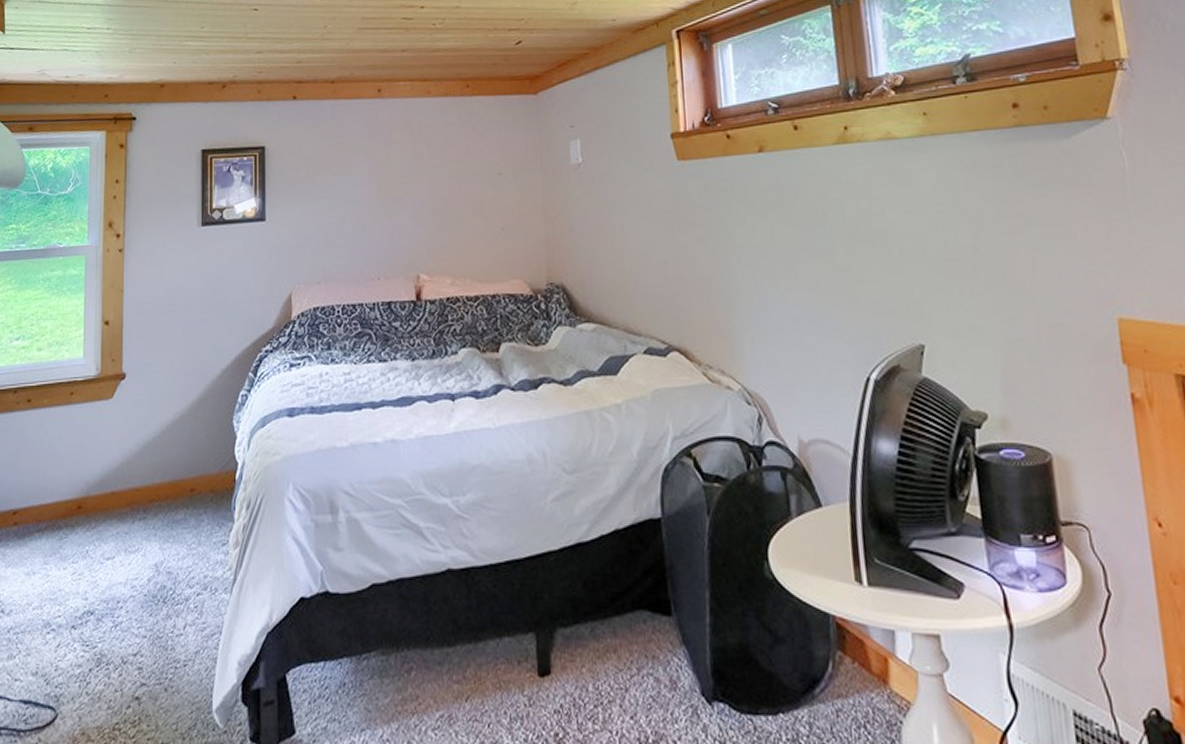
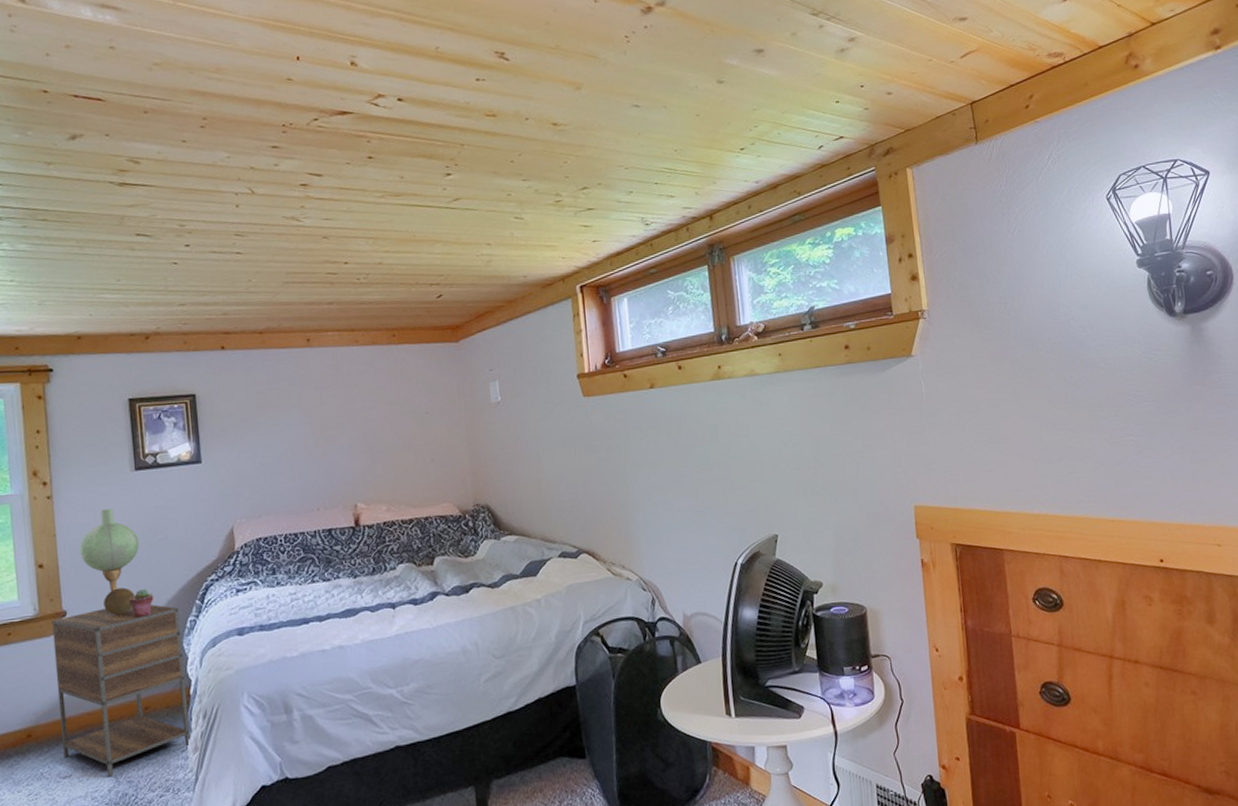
nightstand: none [109,374,233,565] -> present [51,604,191,777]
wall lamp: none [143,265,200,382] -> present [79,508,140,615]
potted succulent: none [185,355,209,386] -> present [129,588,154,618]

